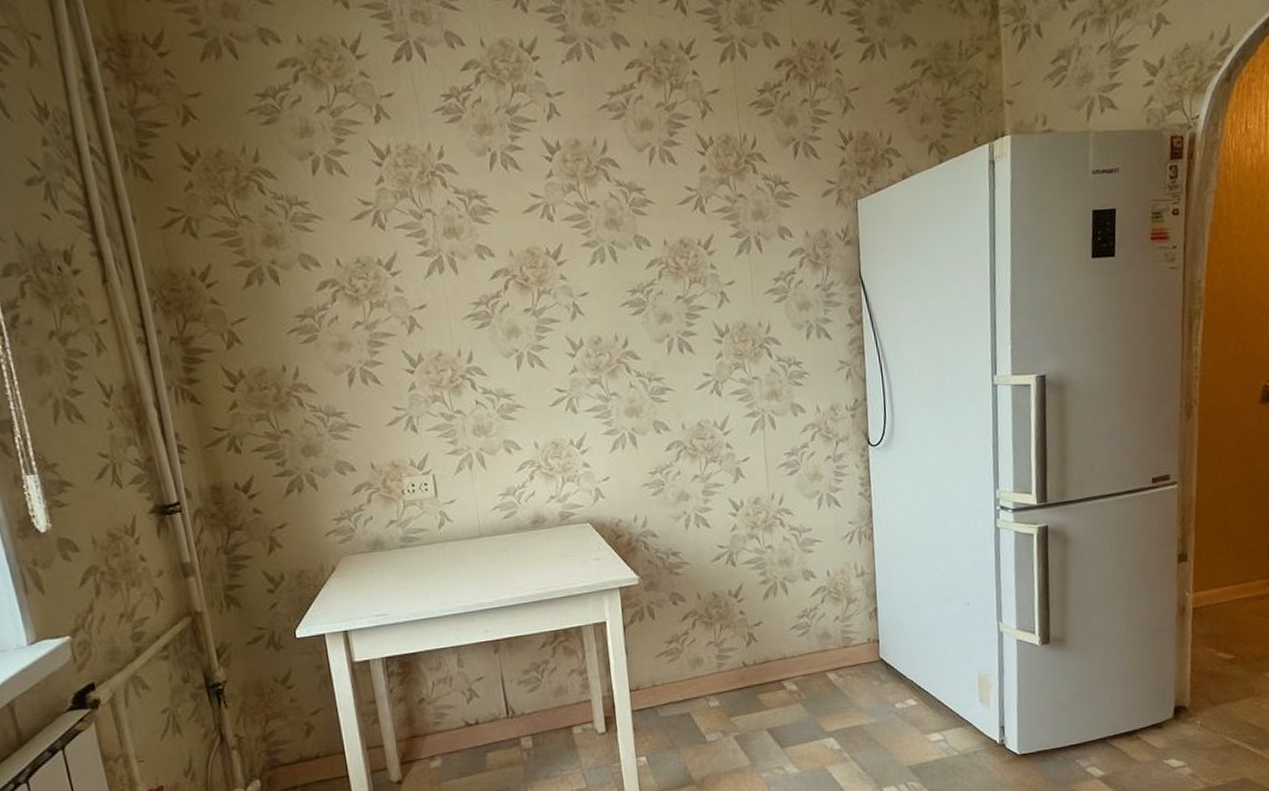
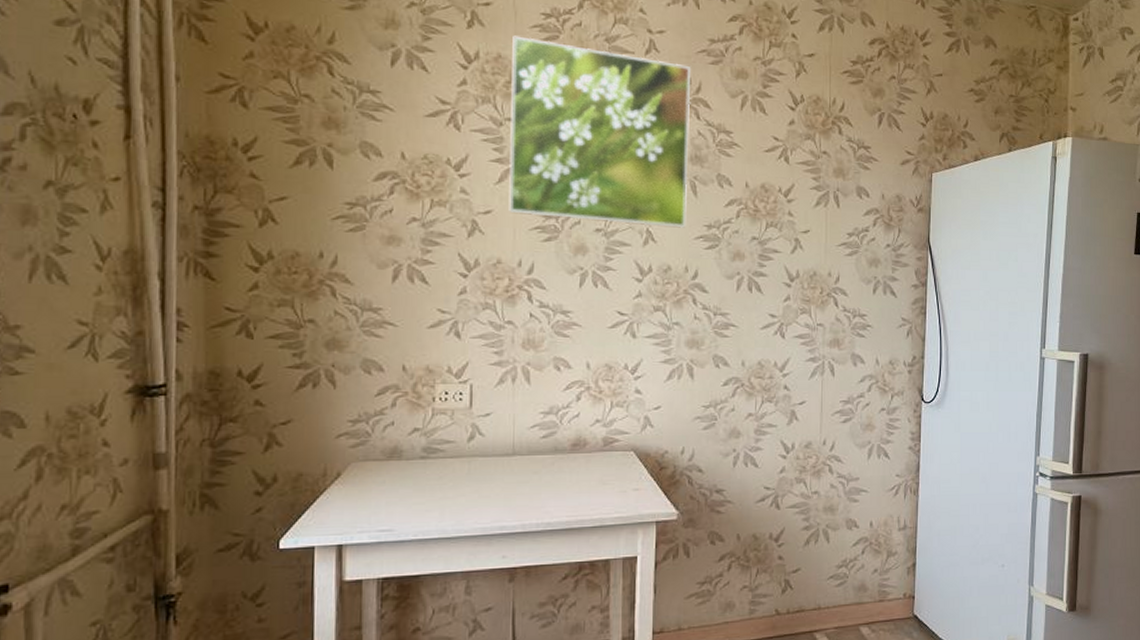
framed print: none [418,122,610,305] -> present [509,35,691,228]

